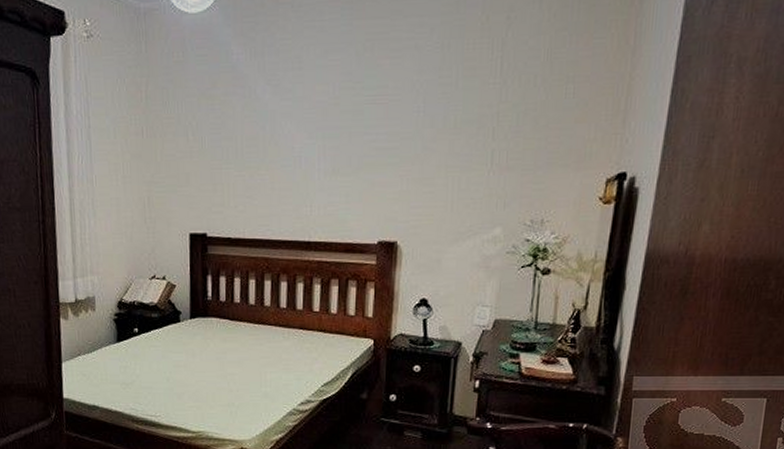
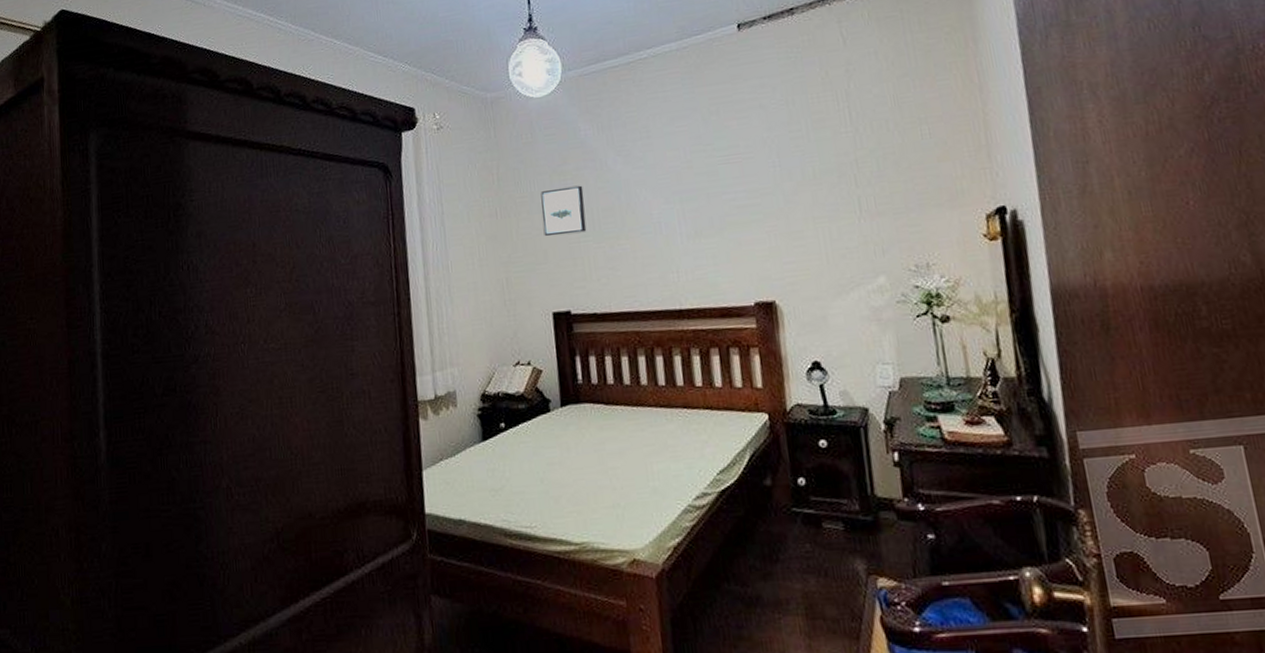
wall art: none [187,111,230,160] -> present [540,185,587,237]

